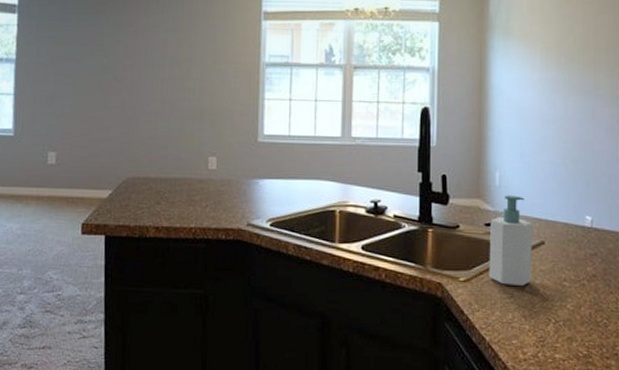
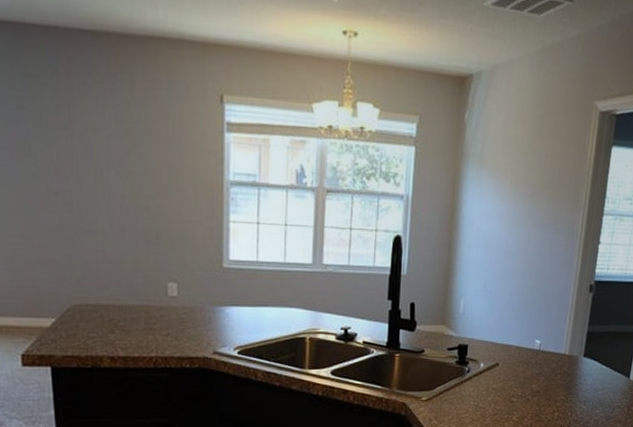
soap bottle: present [489,195,533,286] -> none [448,322,490,402]

